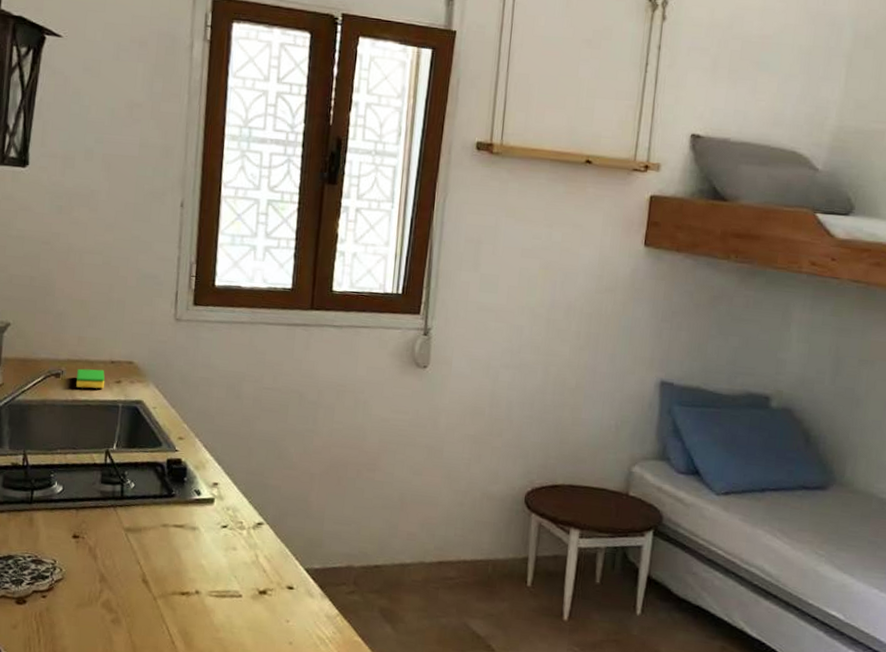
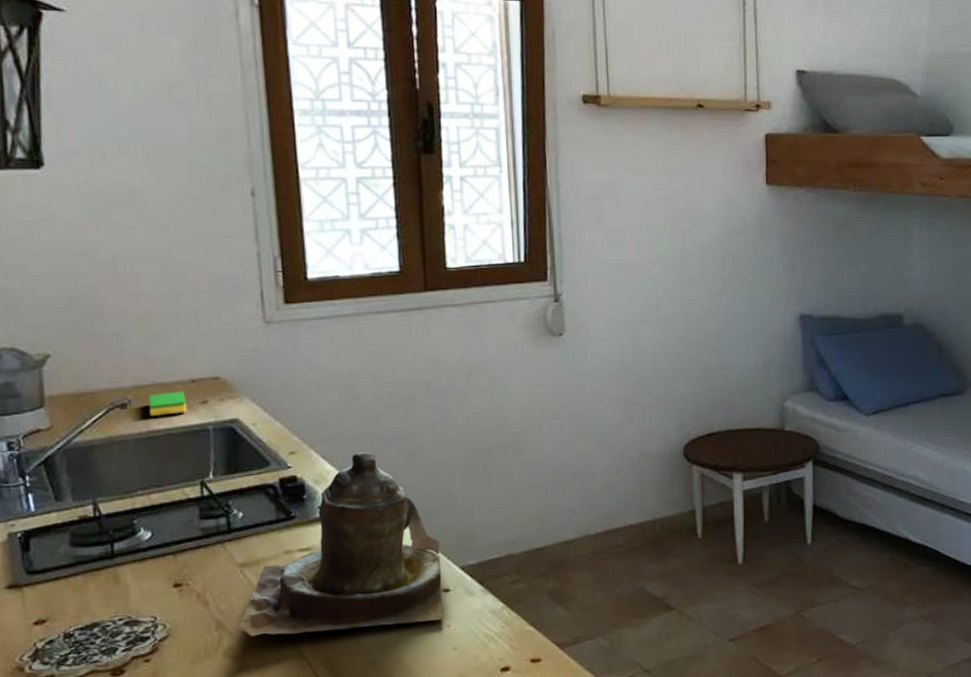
teapot: none [117,447,291,614] -> present [238,452,442,636]

